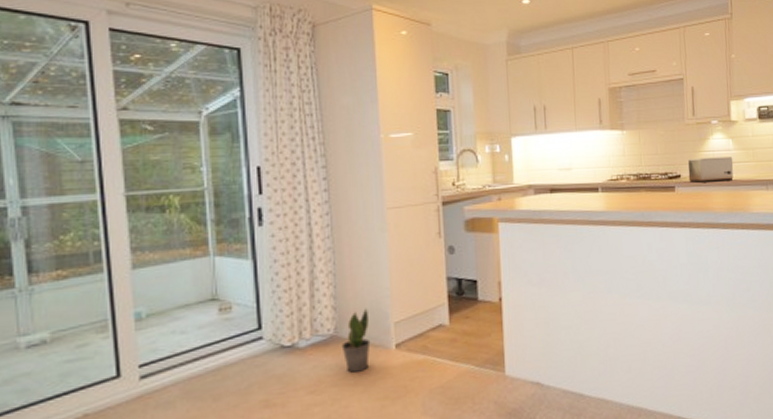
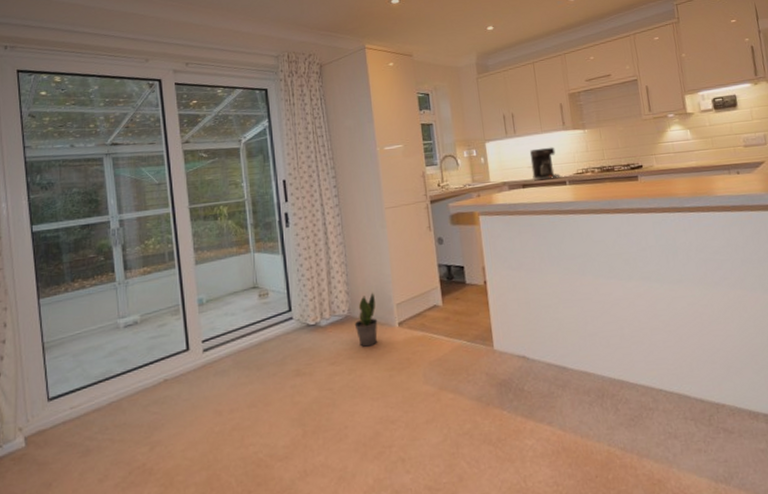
coffee maker: none [560,147,593,185] -> present [529,147,560,180]
toaster: present [687,157,734,184] -> none [648,146,695,172]

